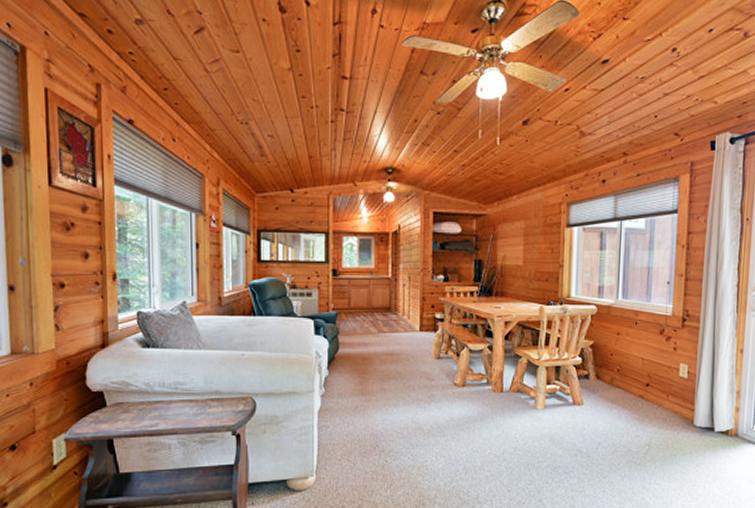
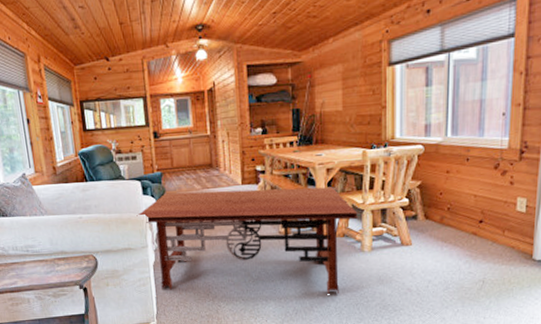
coffee table: none [305,334,533,454] -> present [136,187,358,295]

